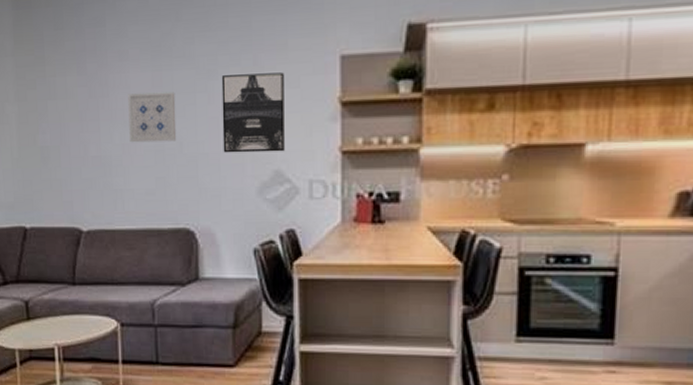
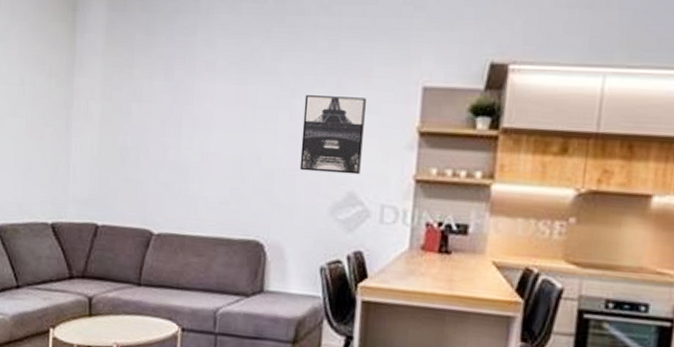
wall art: present [128,92,177,143] -> none [209,104,258,155]

